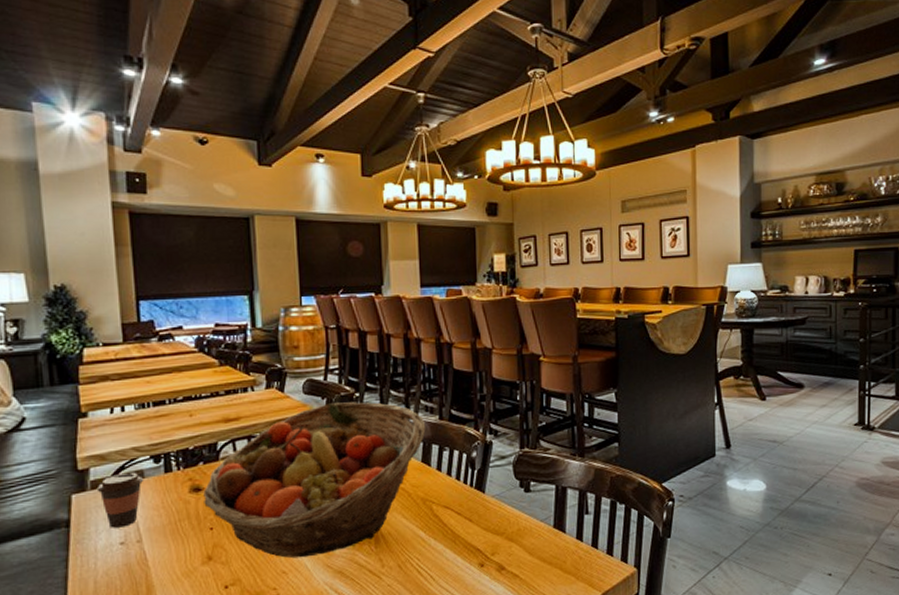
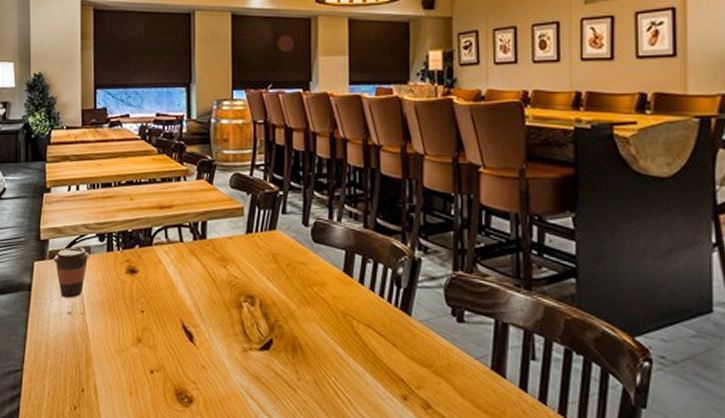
fruit basket: present [203,402,426,559] -> none [137,199,349,356]

